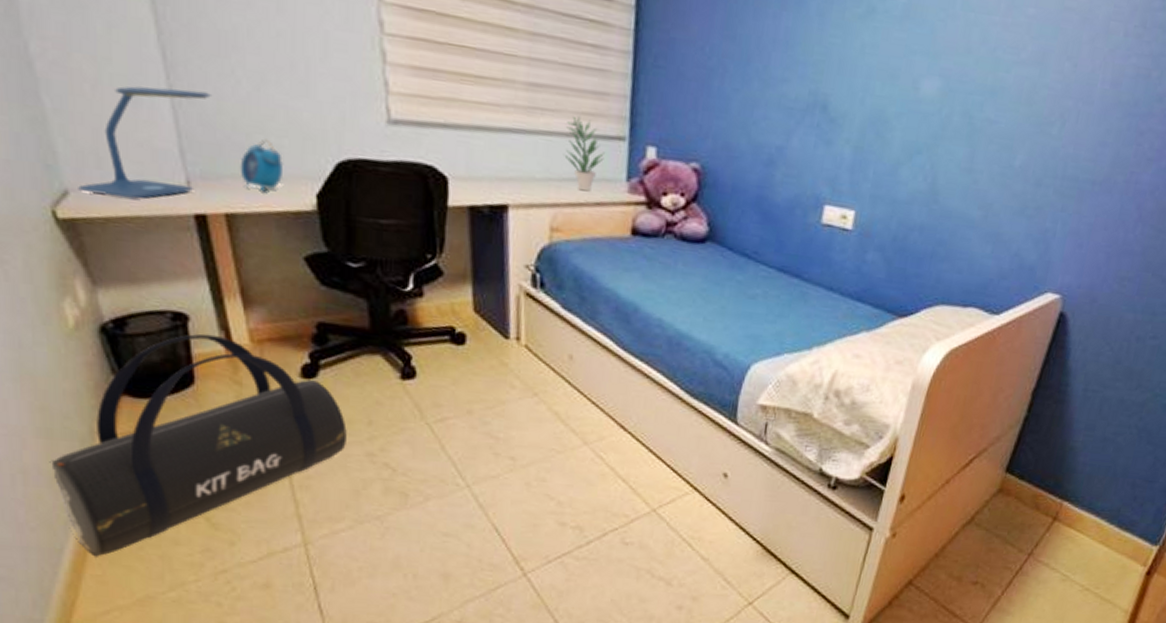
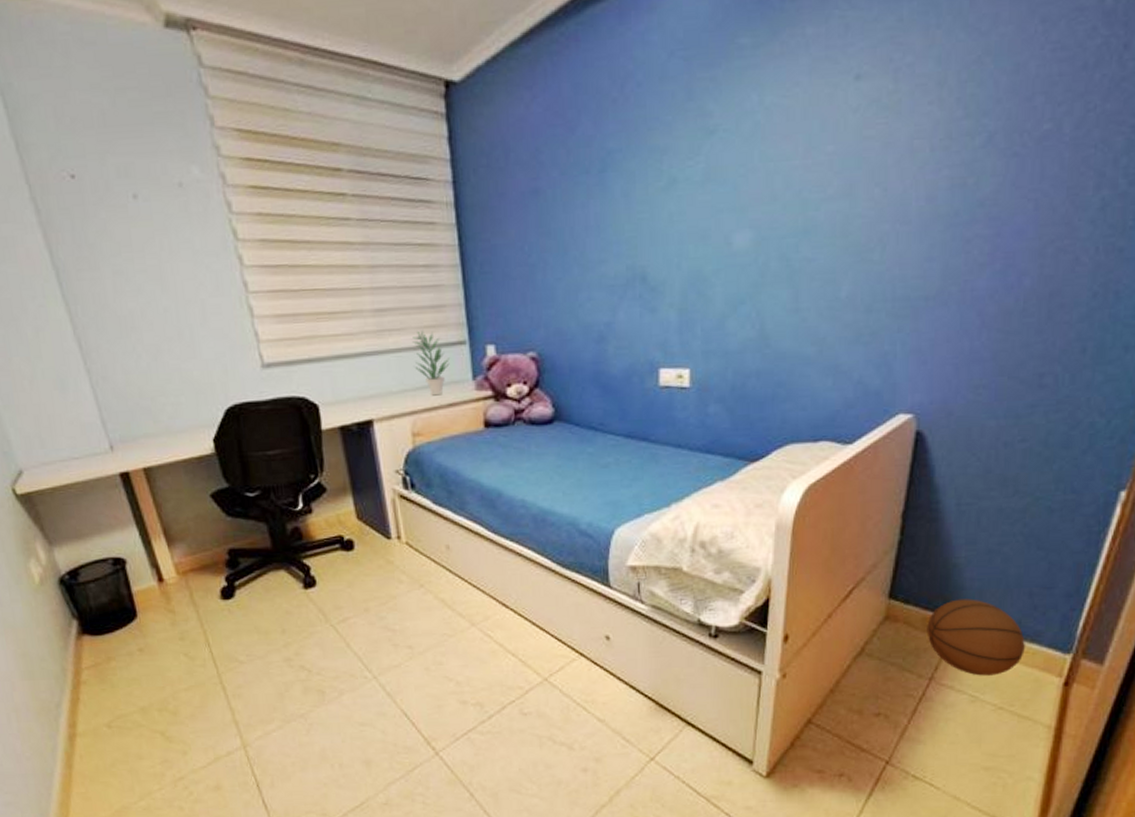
duffel bag: present [49,333,347,557] -> none [34,572,266,777]
desk lamp: present [78,86,211,199] -> none [29,369,120,470]
alarm clock: present [240,139,284,192] -> none [149,399,184,444]
basketball: none [1034,481,1121,558] -> present [926,599,1025,676]

